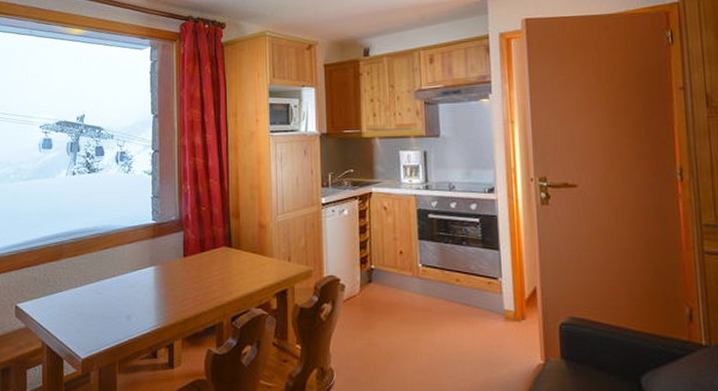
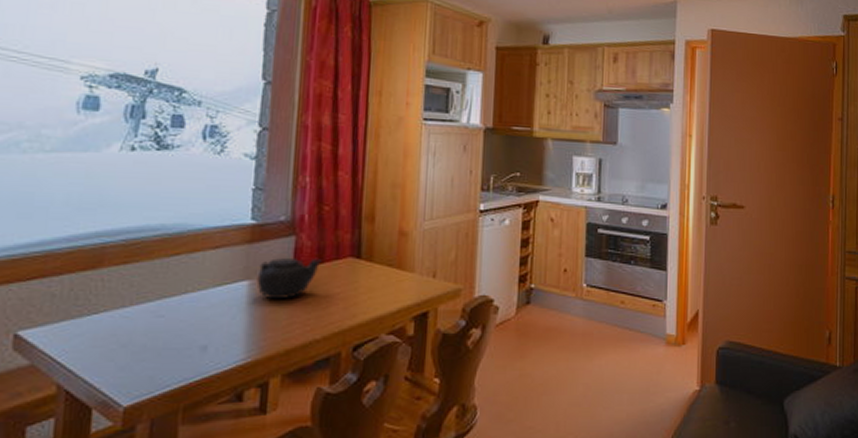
teapot: none [159,249,203,281] -> present [256,258,322,300]

